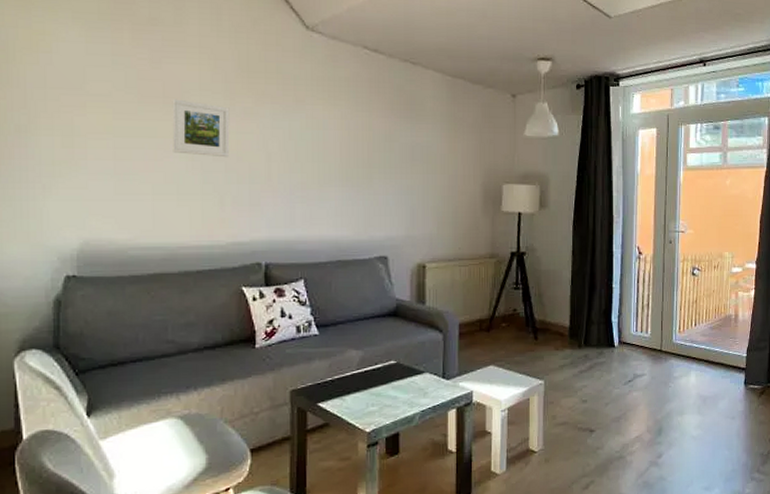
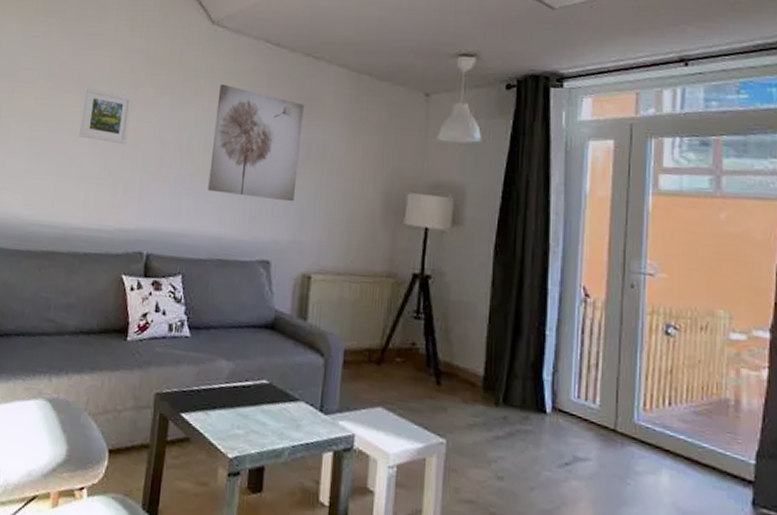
wall art: none [320,91,406,201] -> present [208,83,304,202]

